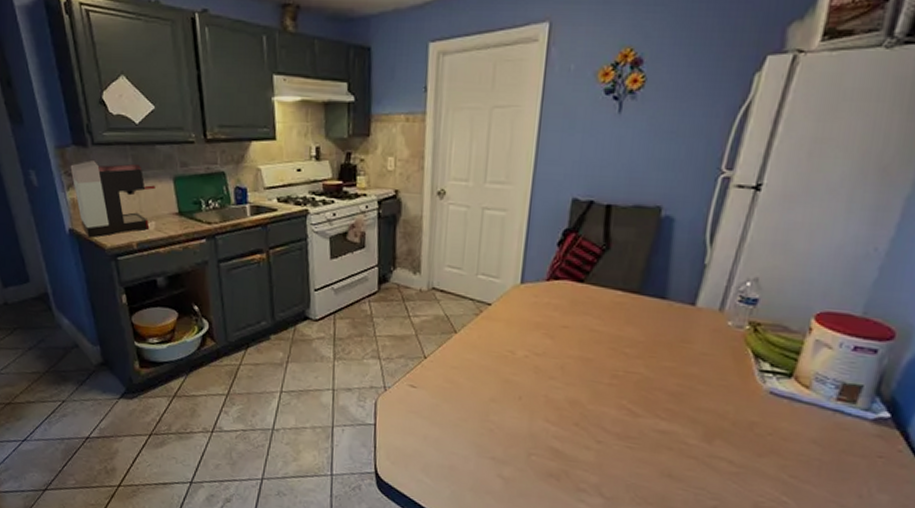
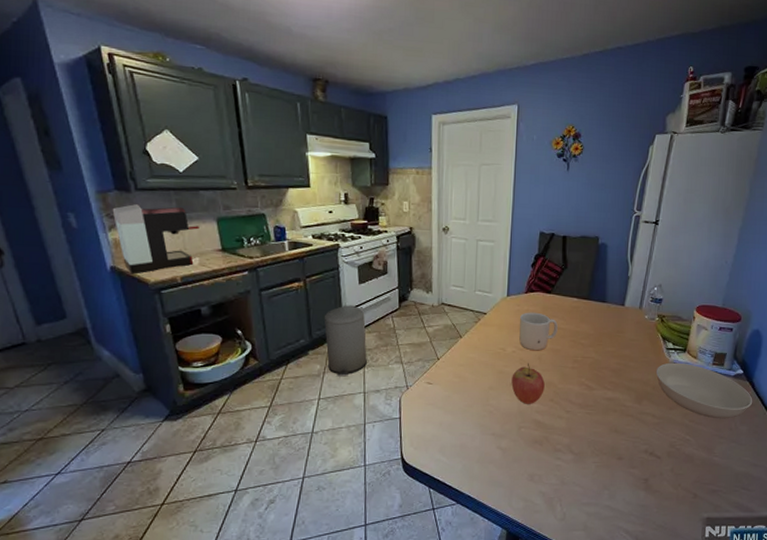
pedal bin: none [288,283,338,369] -> present [324,305,367,377]
fruit: none [521,373,568,427] -> present [511,363,545,404]
mug: none [534,305,592,358] -> present [519,312,558,351]
bowl: none [739,390,905,482] -> present [655,362,753,419]

